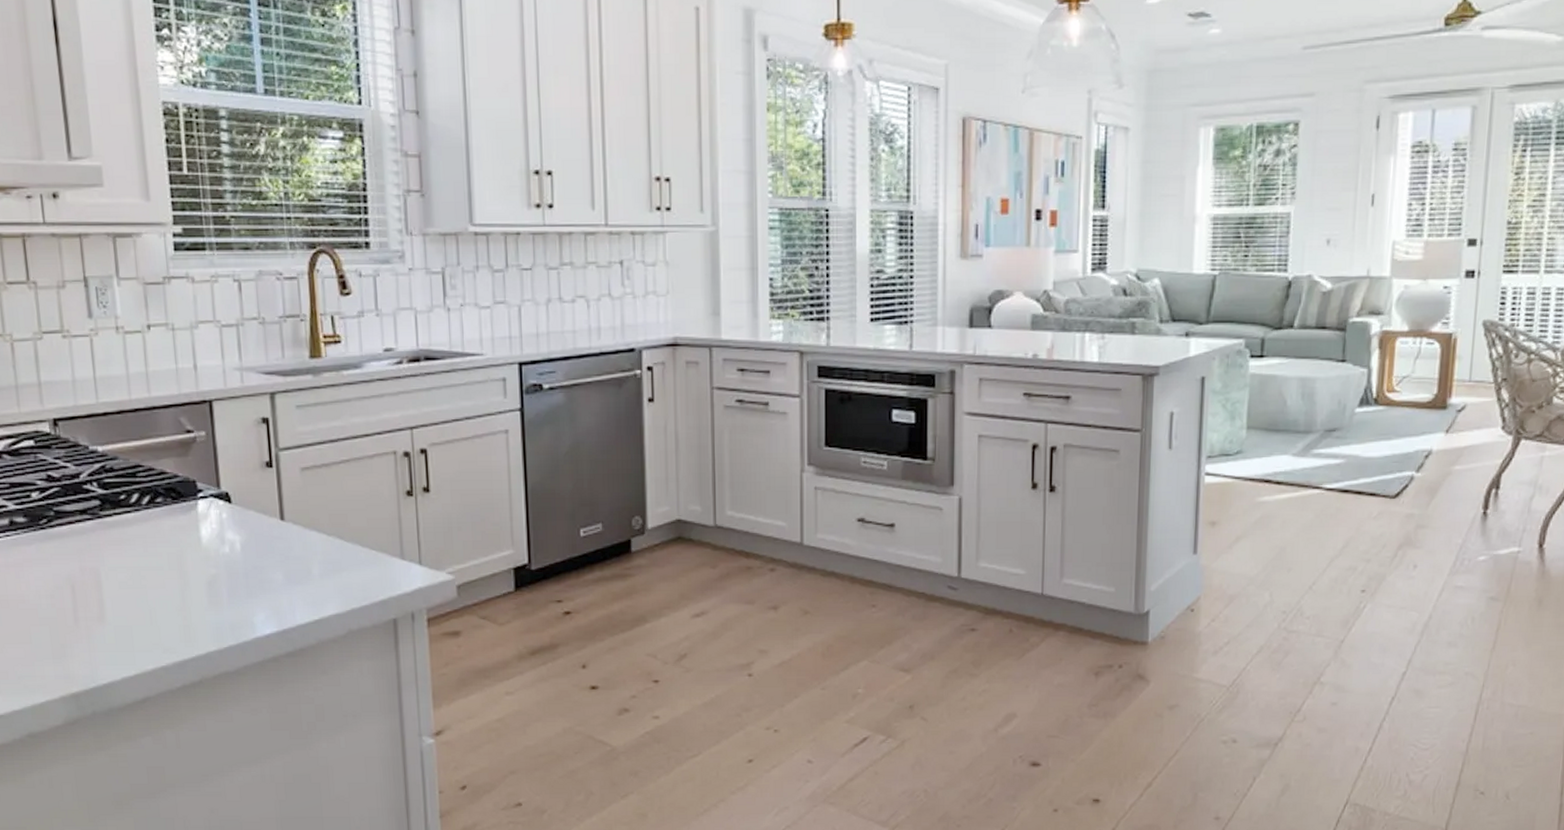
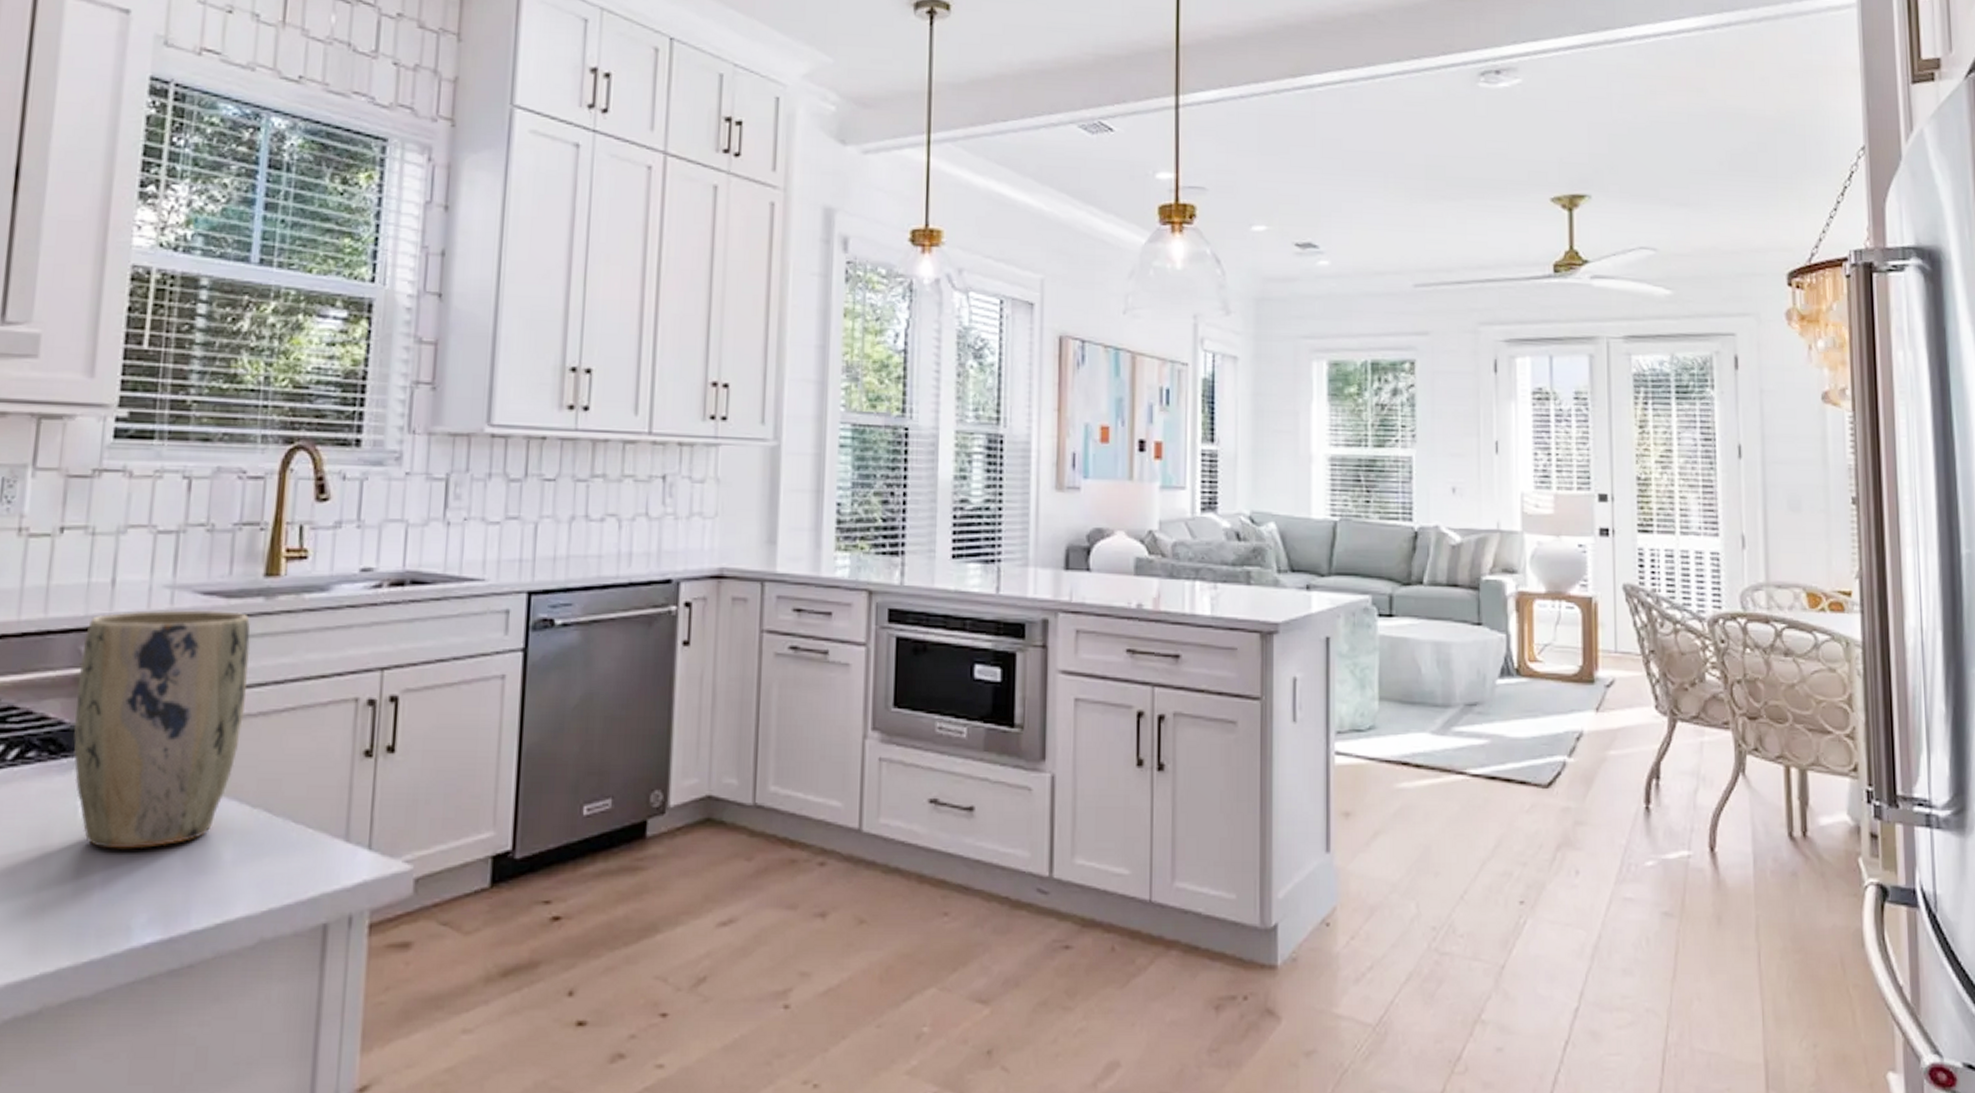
plant pot: none [181,386,312,568] -> present [73,609,251,849]

